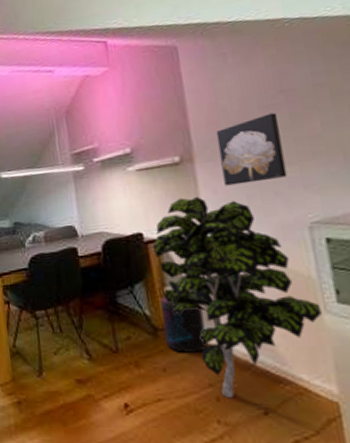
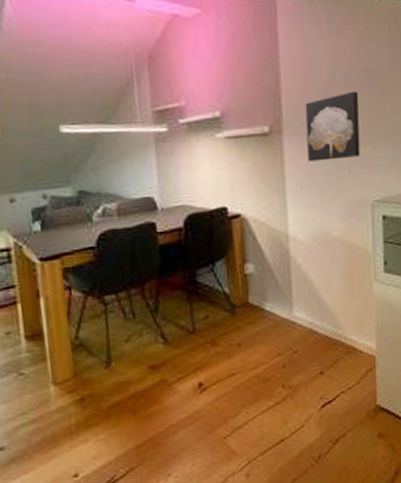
indoor plant: present [152,196,322,399] -> none [236,170,372,364]
supplement container: present [160,297,208,353] -> none [240,273,280,327]

